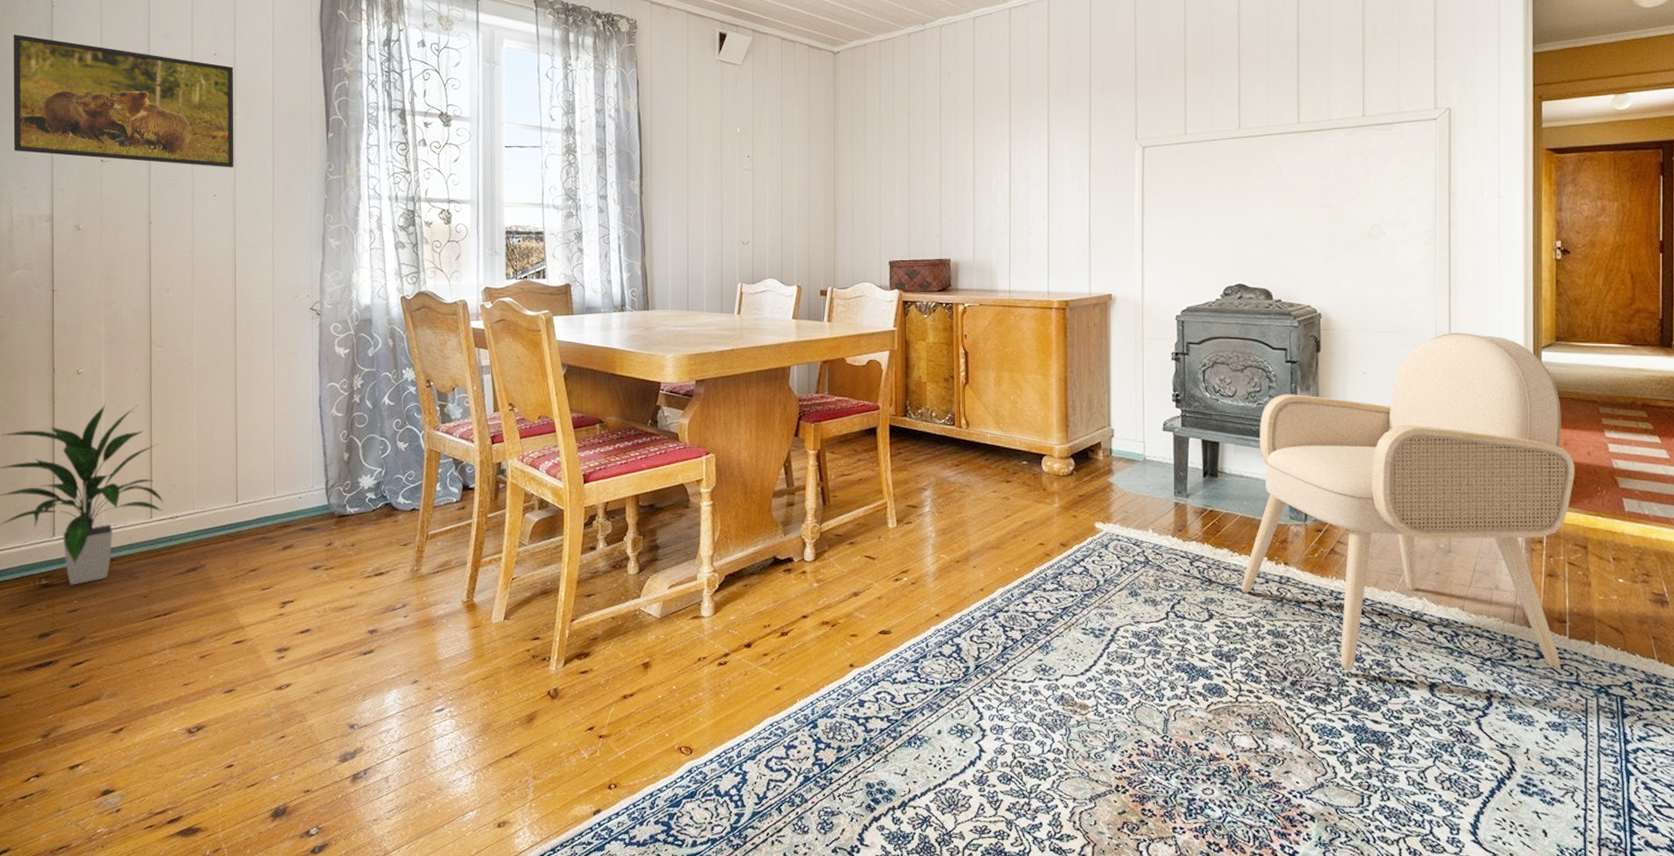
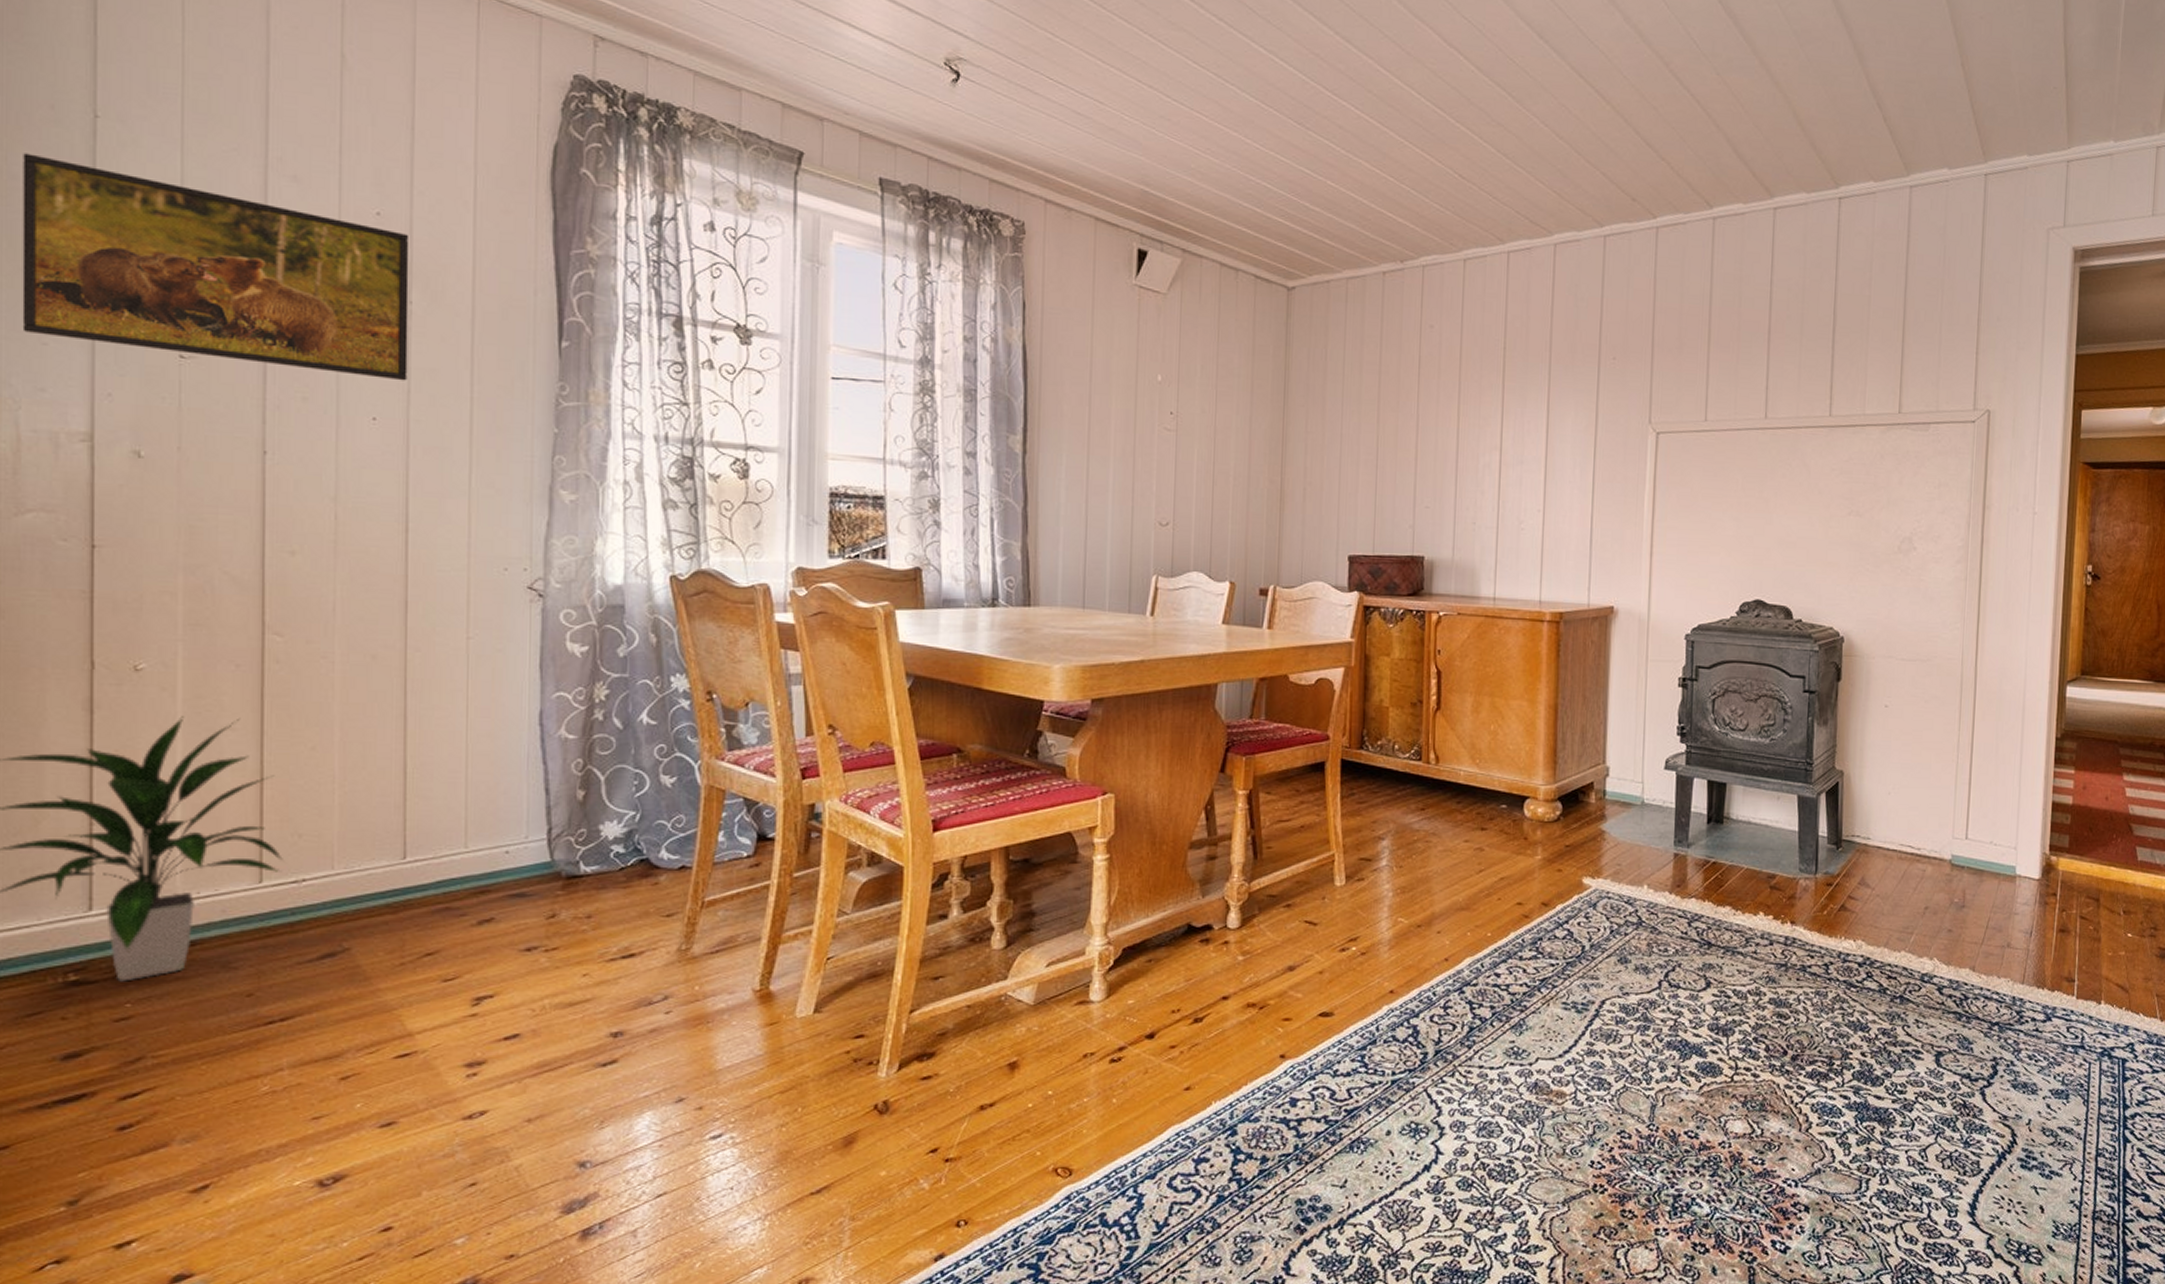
armchair: present [1241,332,1575,672] -> none [1742,662,2092,1043]

